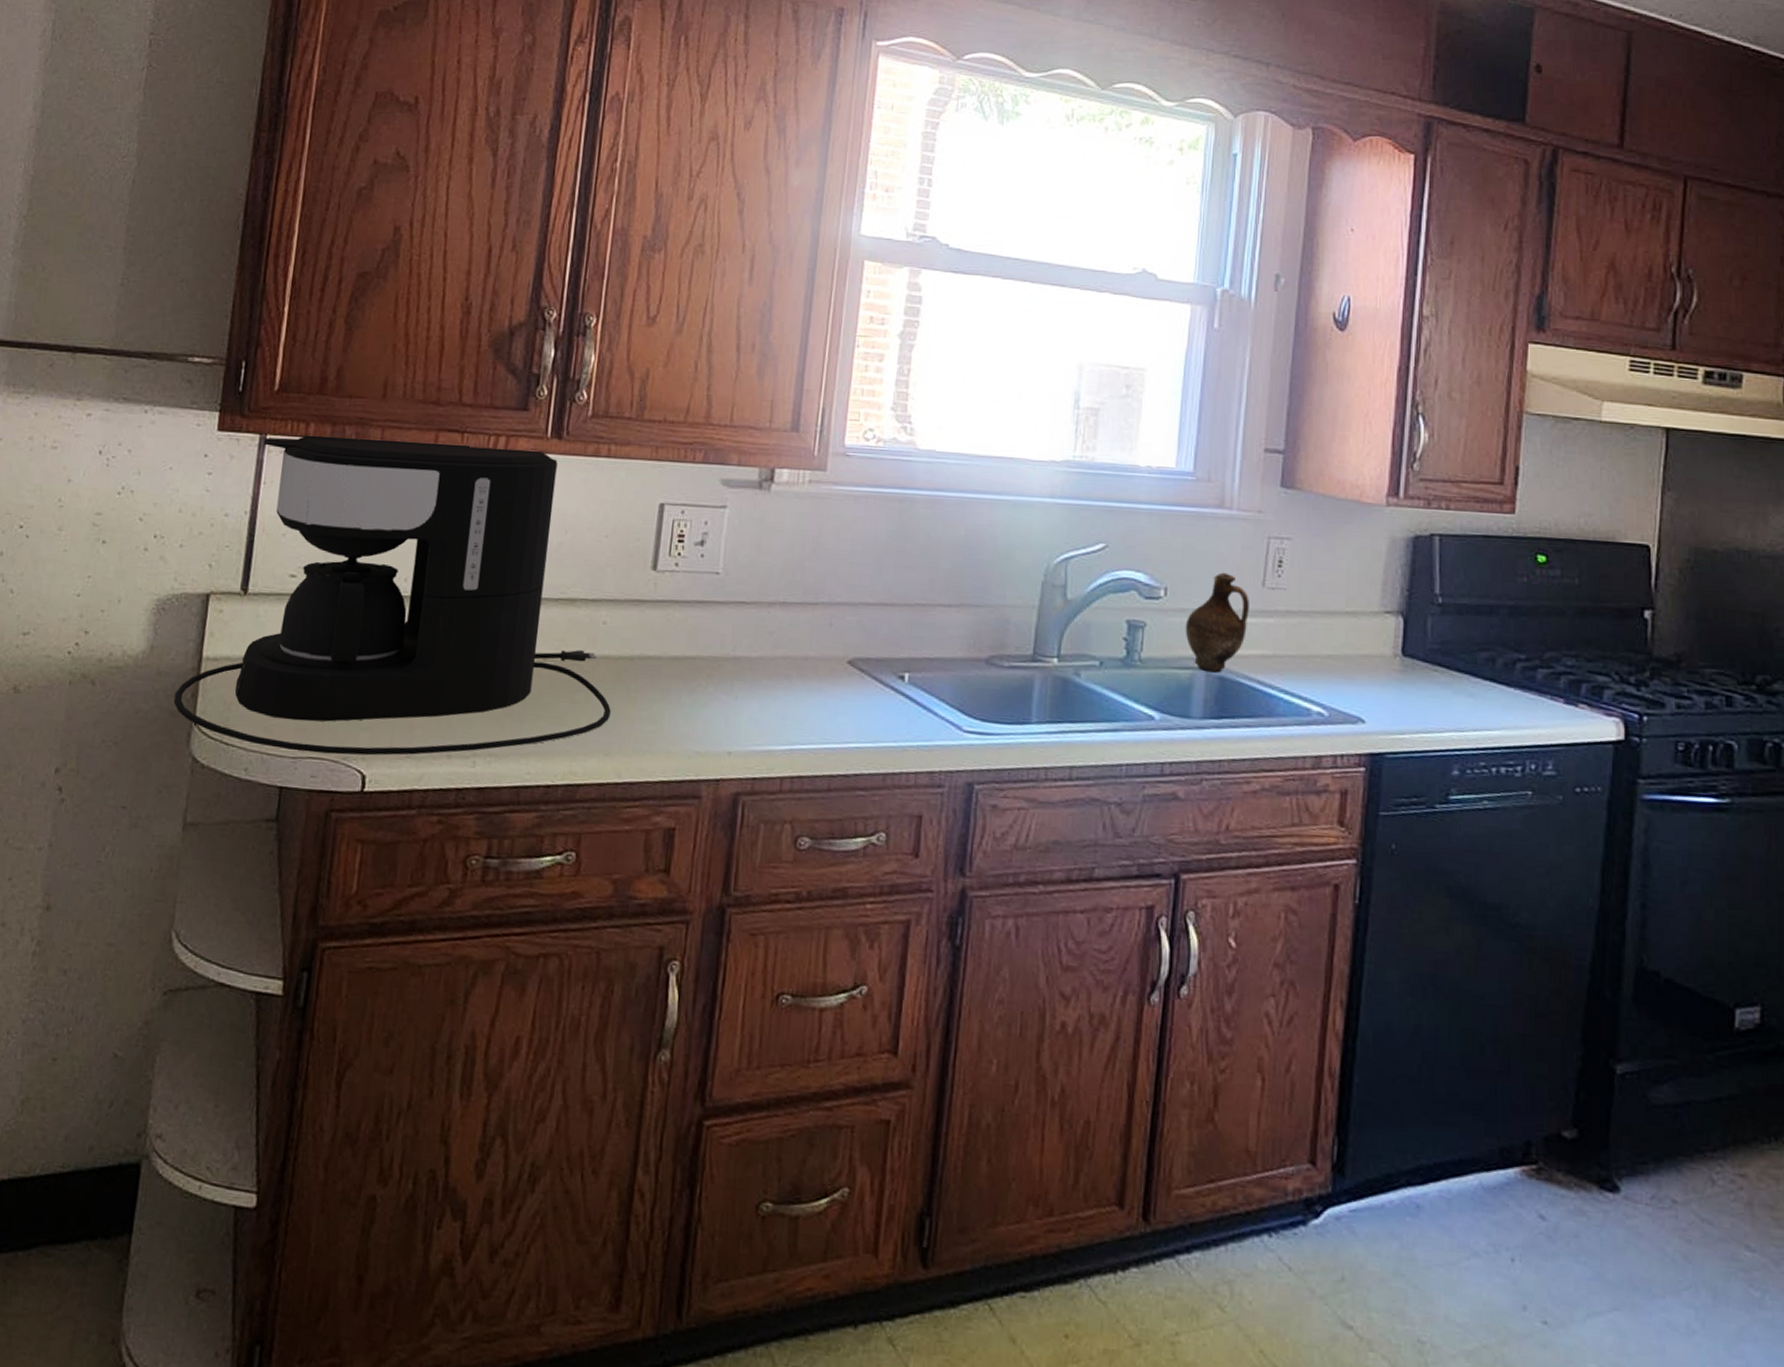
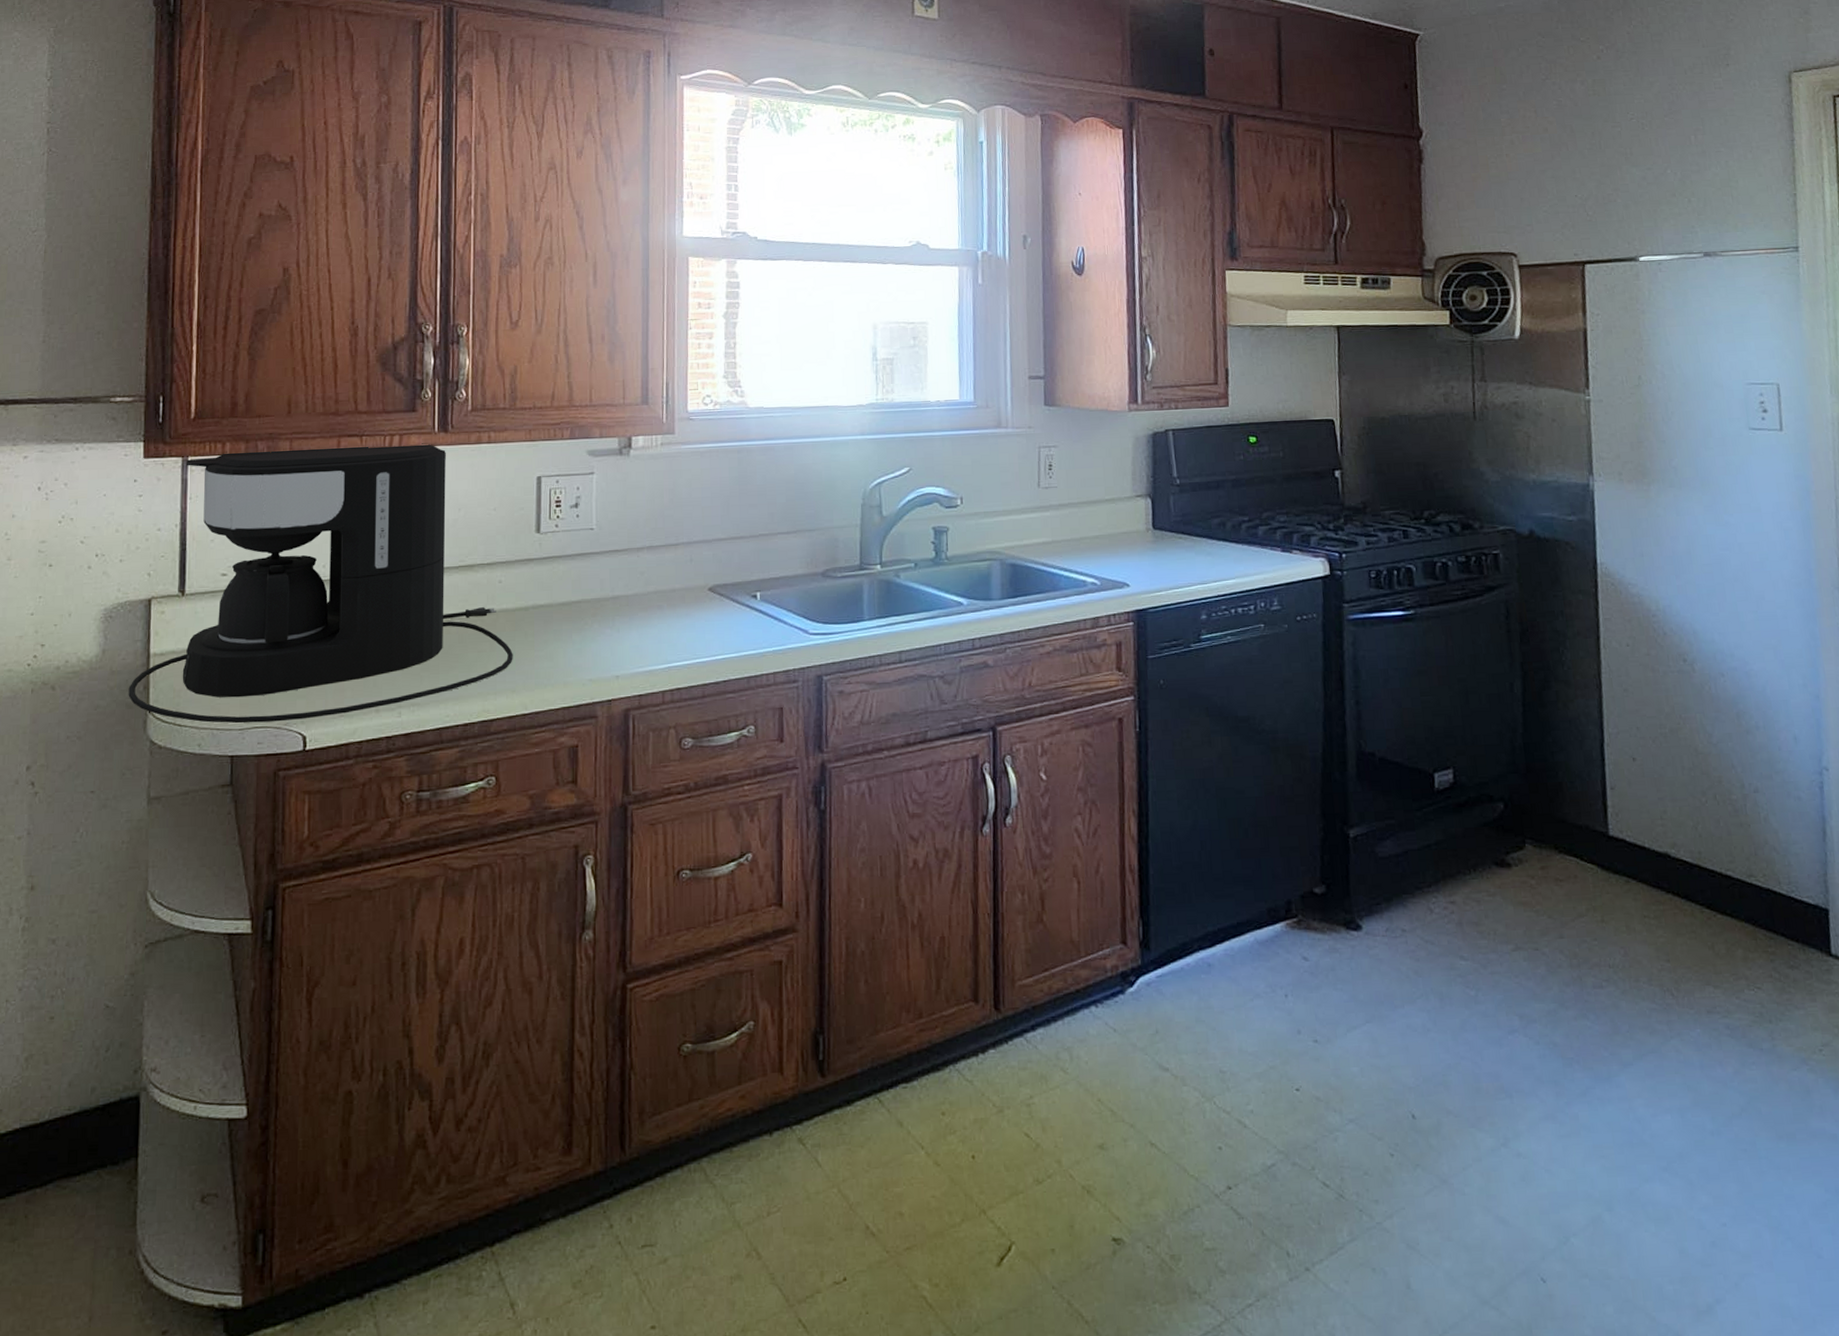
ceramic jug: present [1185,572,1249,673] -> none [980,479,1030,561]

